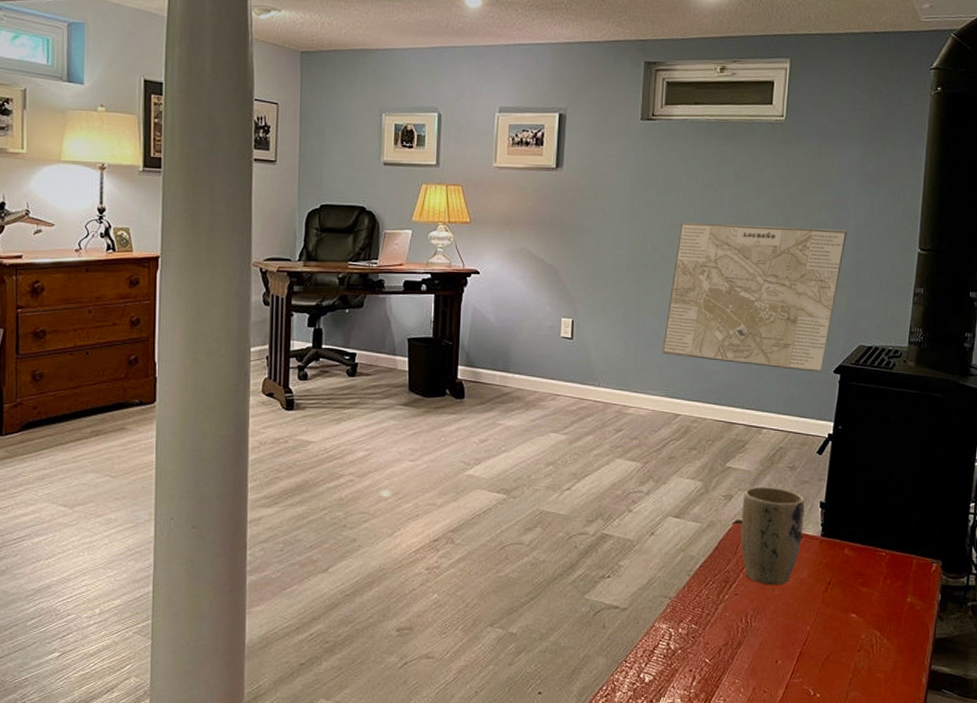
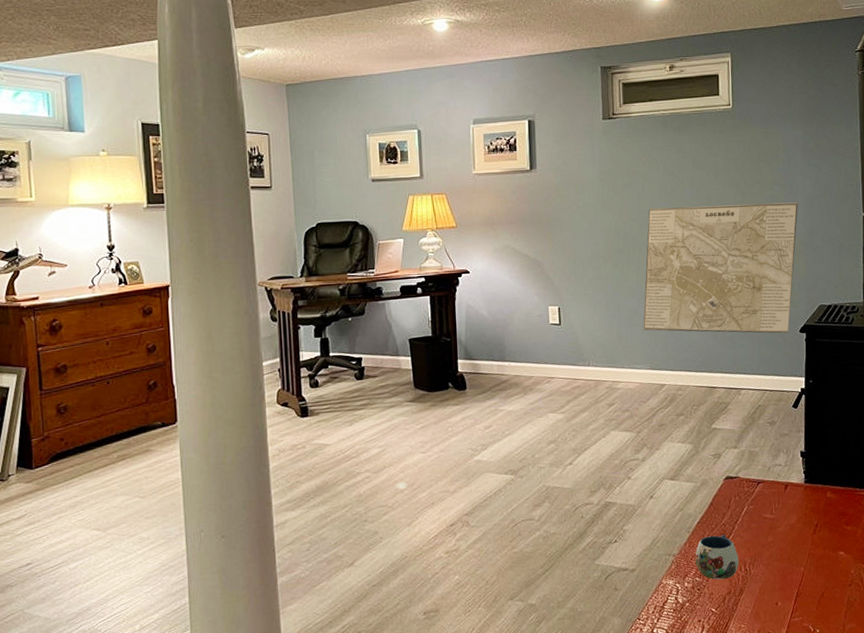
mug: none [692,582,741,629] -> present [695,535,739,580]
plant pot: present [740,486,805,586] -> none [730,442,788,534]

